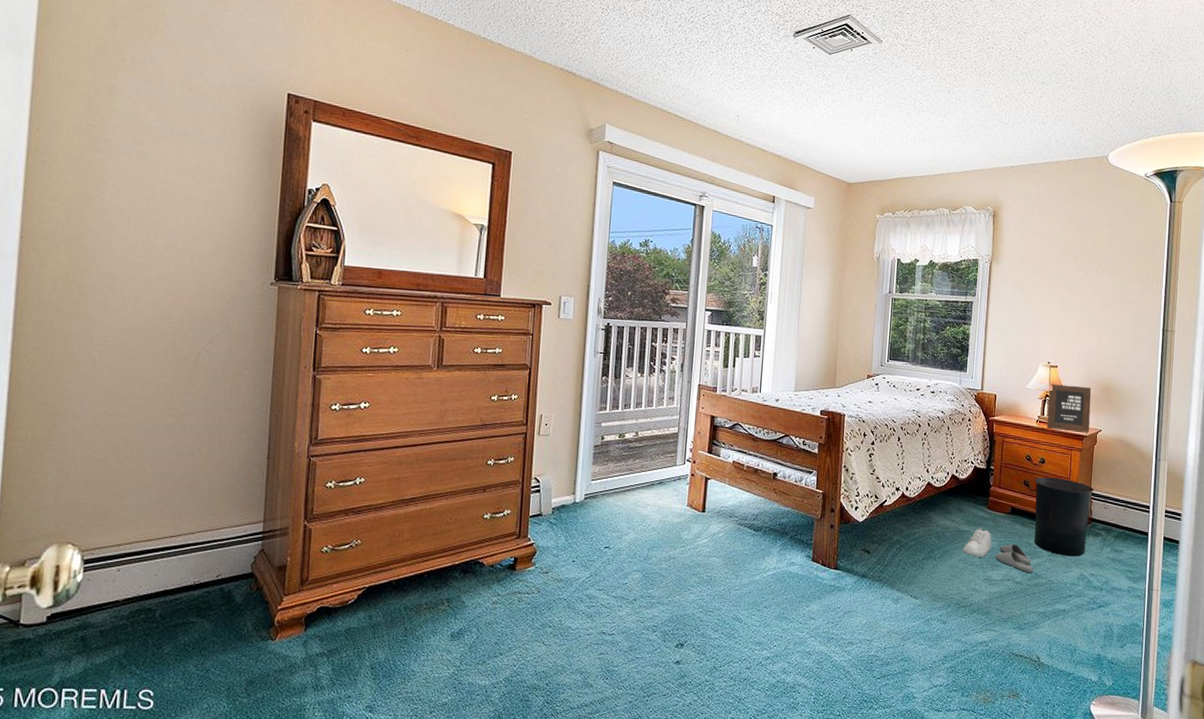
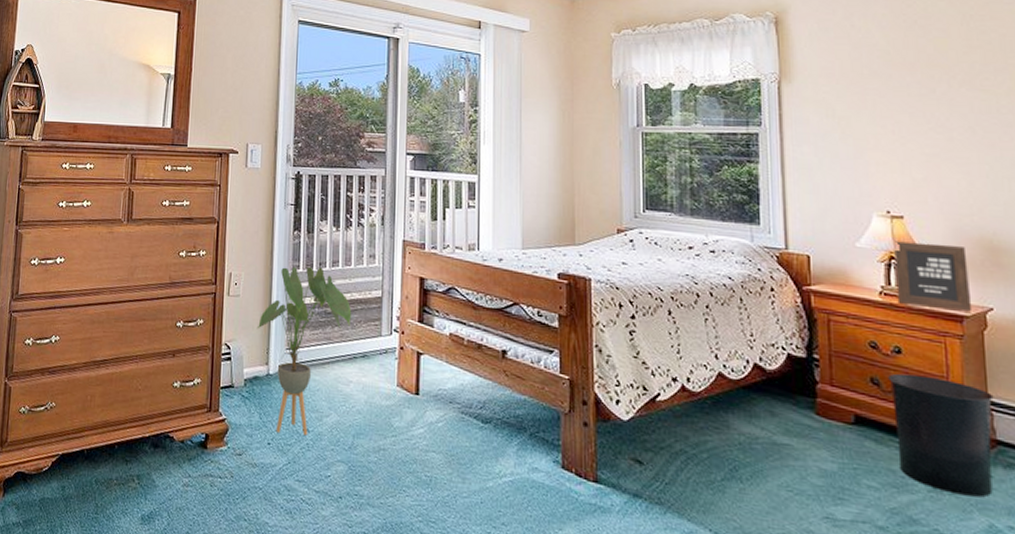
house plant: none [565,408,652,552] -> present [256,266,352,436]
shoe: present [962,527,992,557] -> none [782,440,830,485]
slippers: present [994,543,1034,573] -> none [836,468,905,516]

